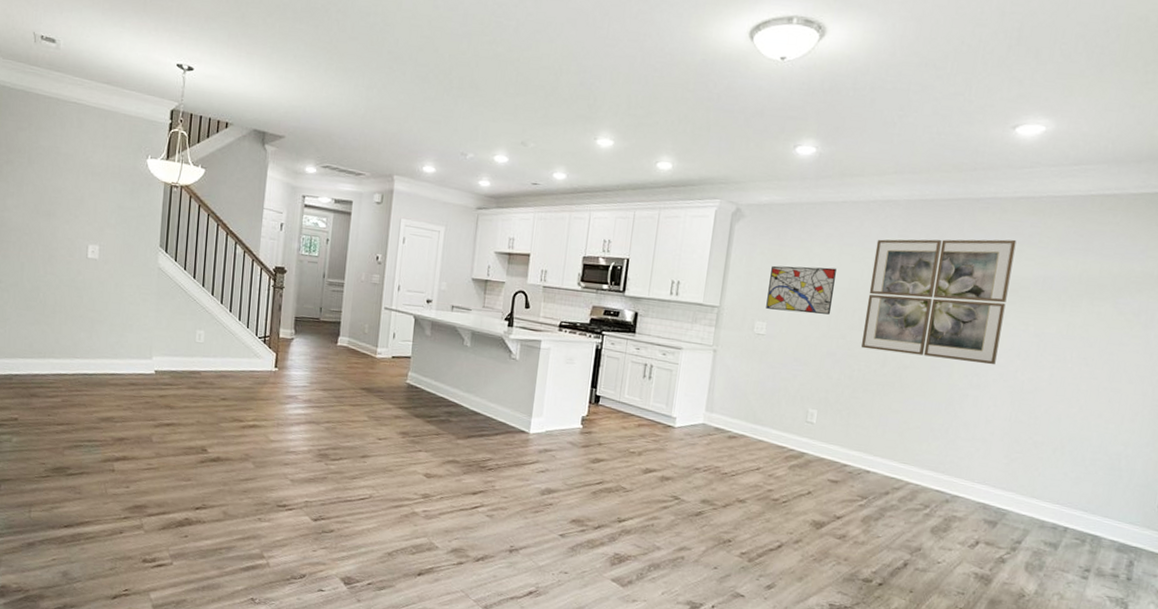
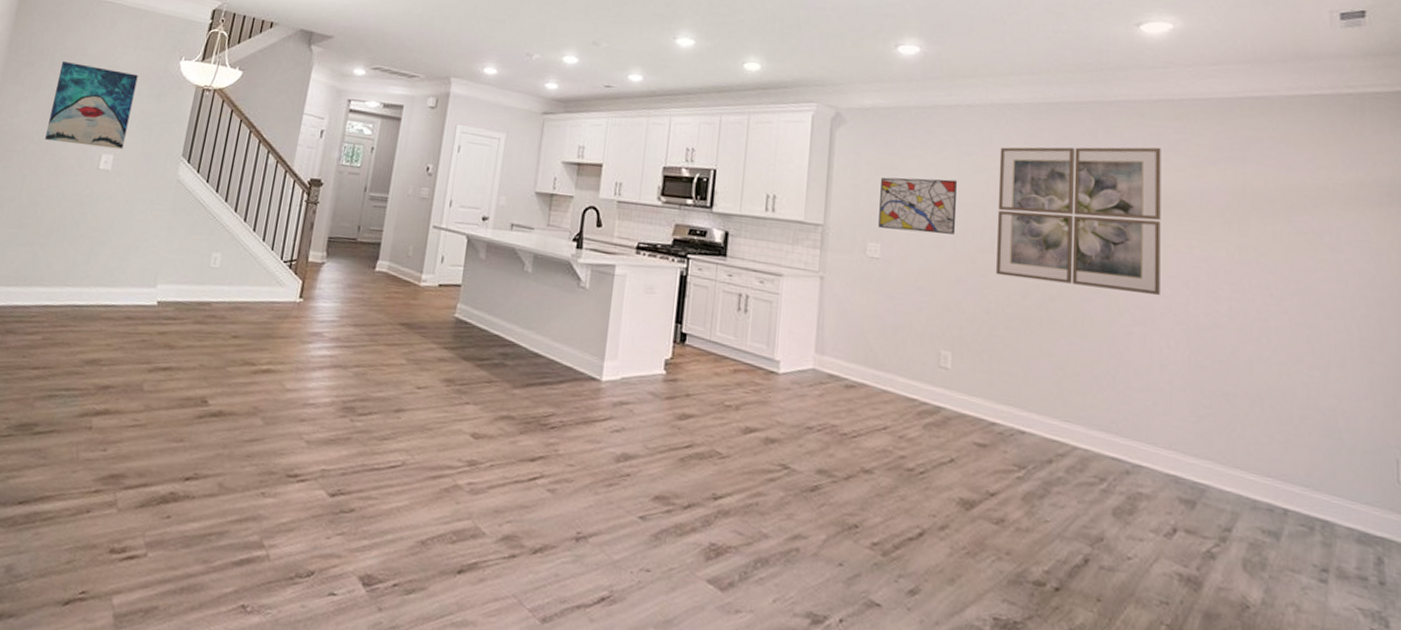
wall art: none [35,158,111,241] -> present [45,60,138,150]

